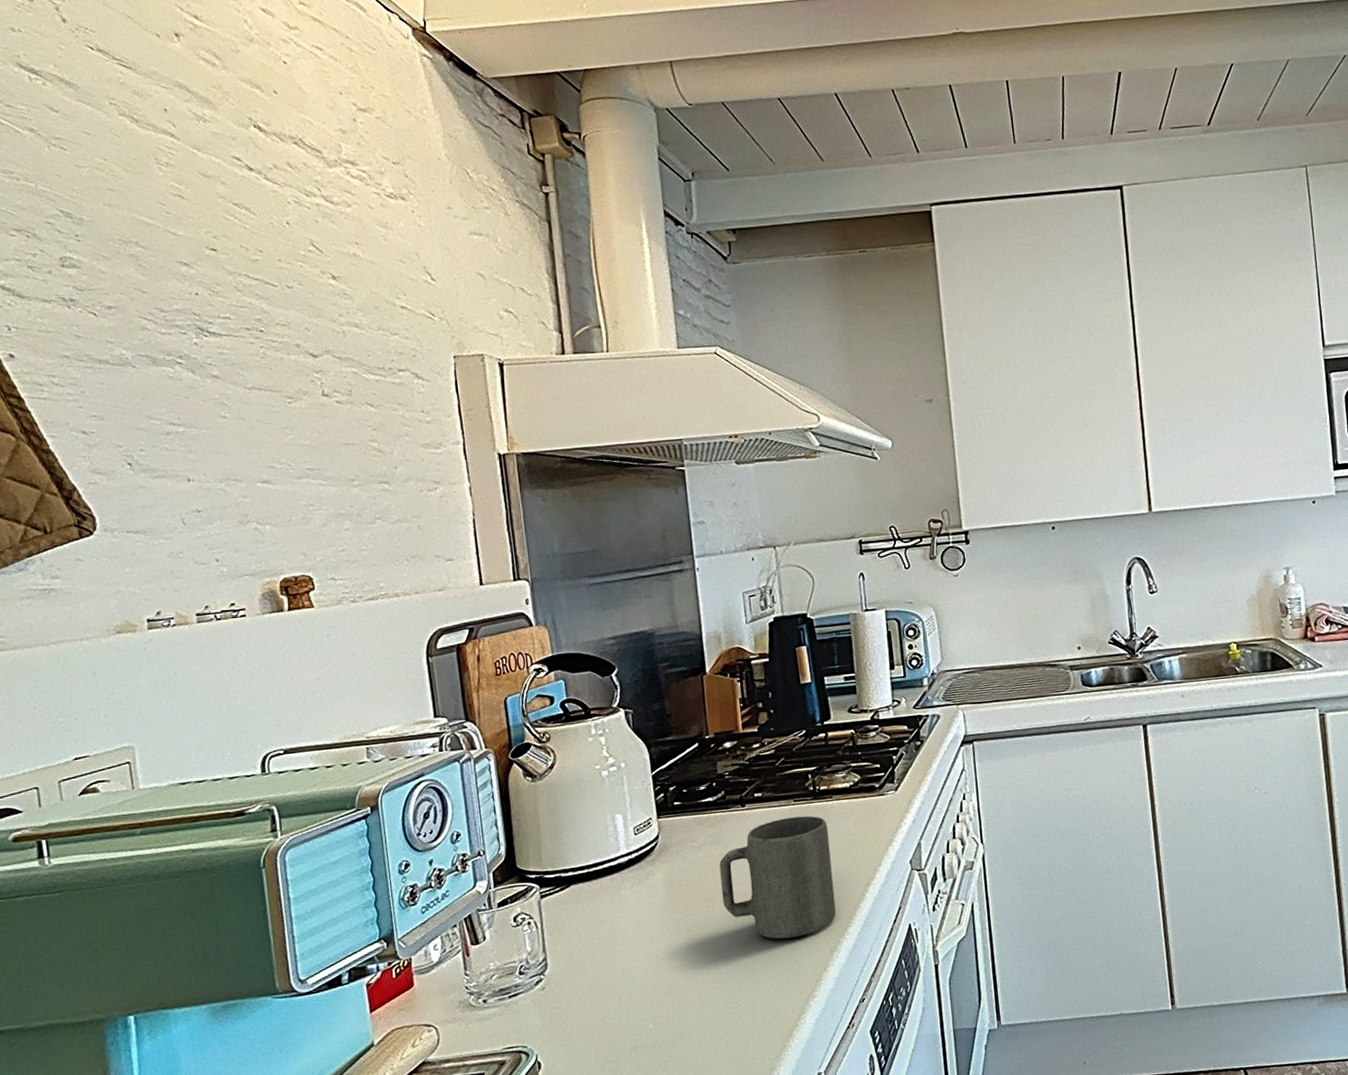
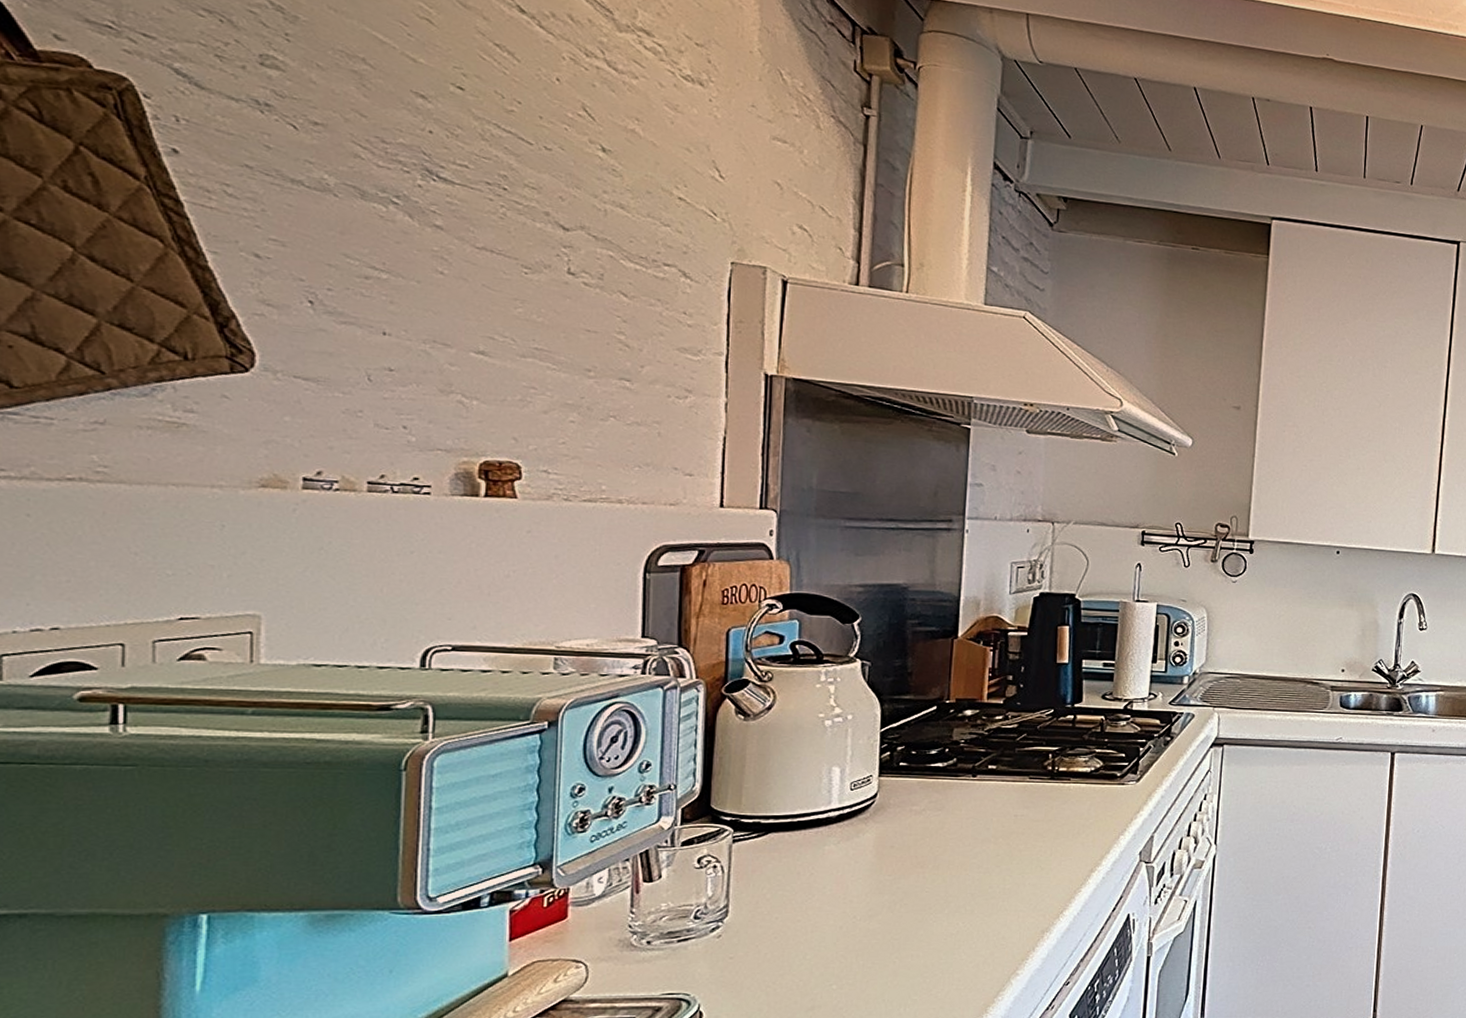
mug: present [719,815,836,939] -> none [936,794,1060,914]

